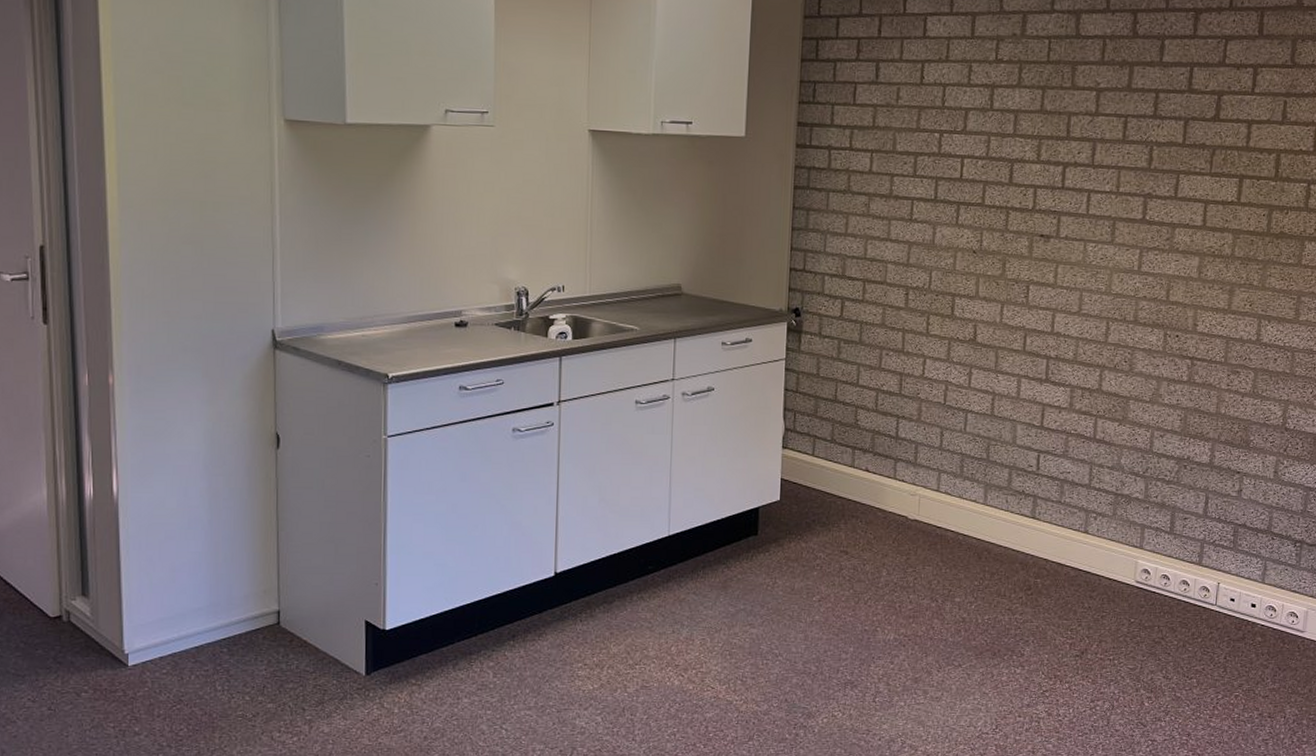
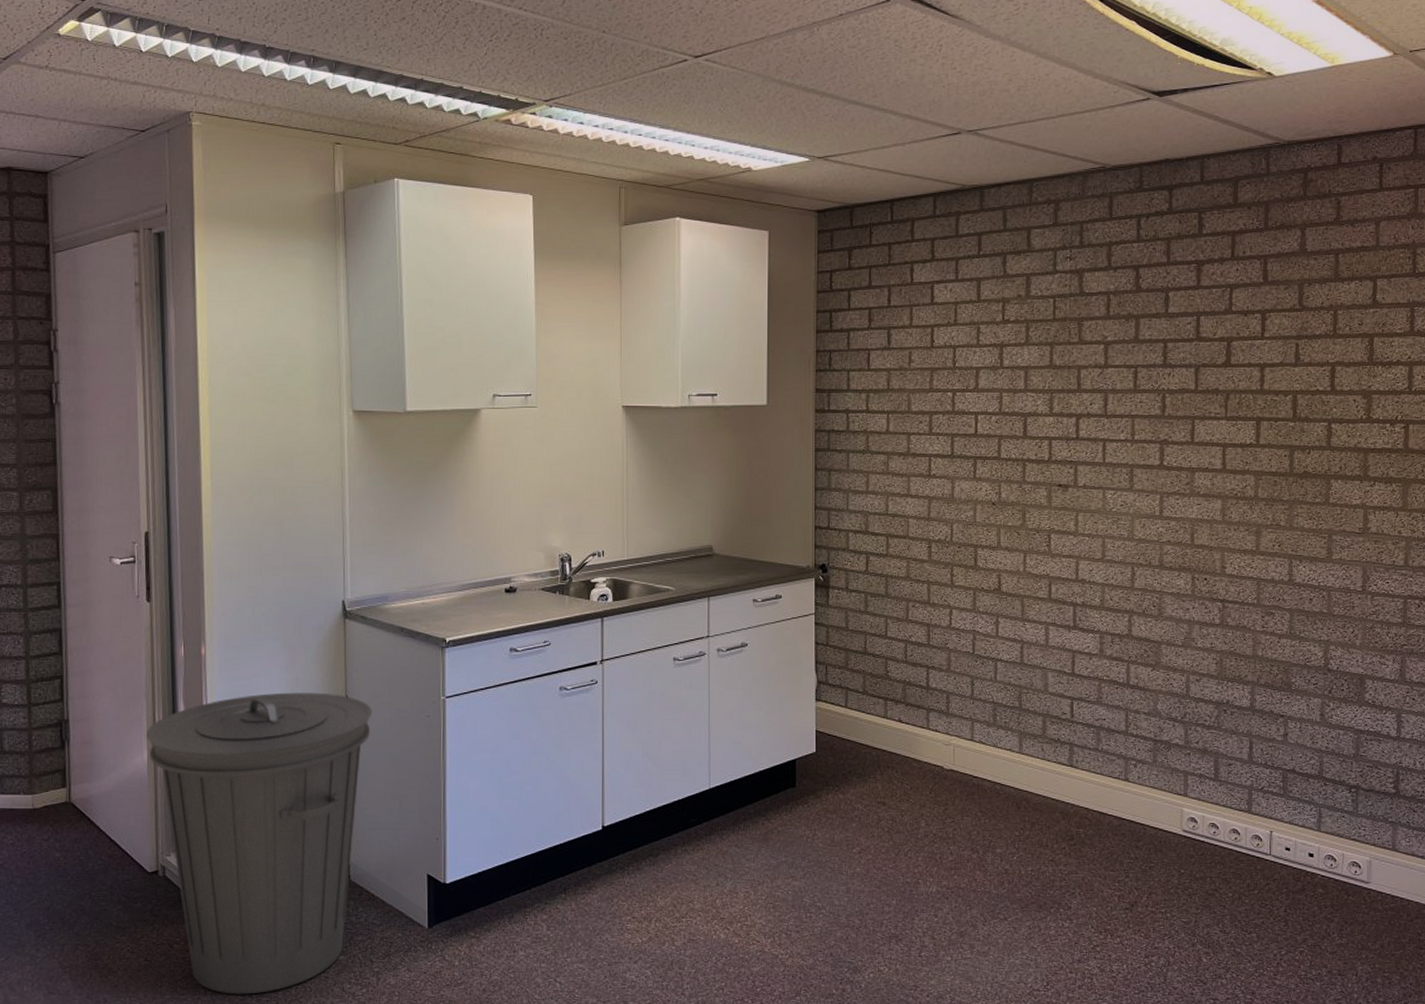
trash can: none [46,427,306,744] -> present [146,692,373,995]

